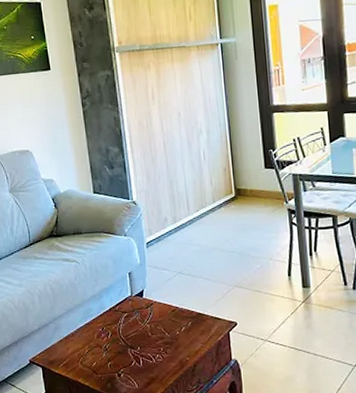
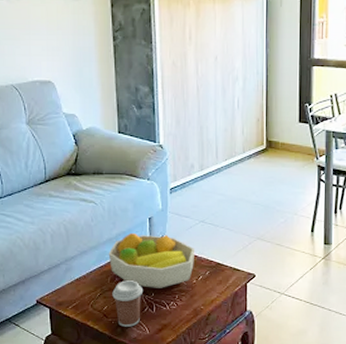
fruit bowl: none [93,288,176,342] -> present [108,232,195,288]
coffee cup: none [99,335,129,382] -> present [112,280,144,327]

